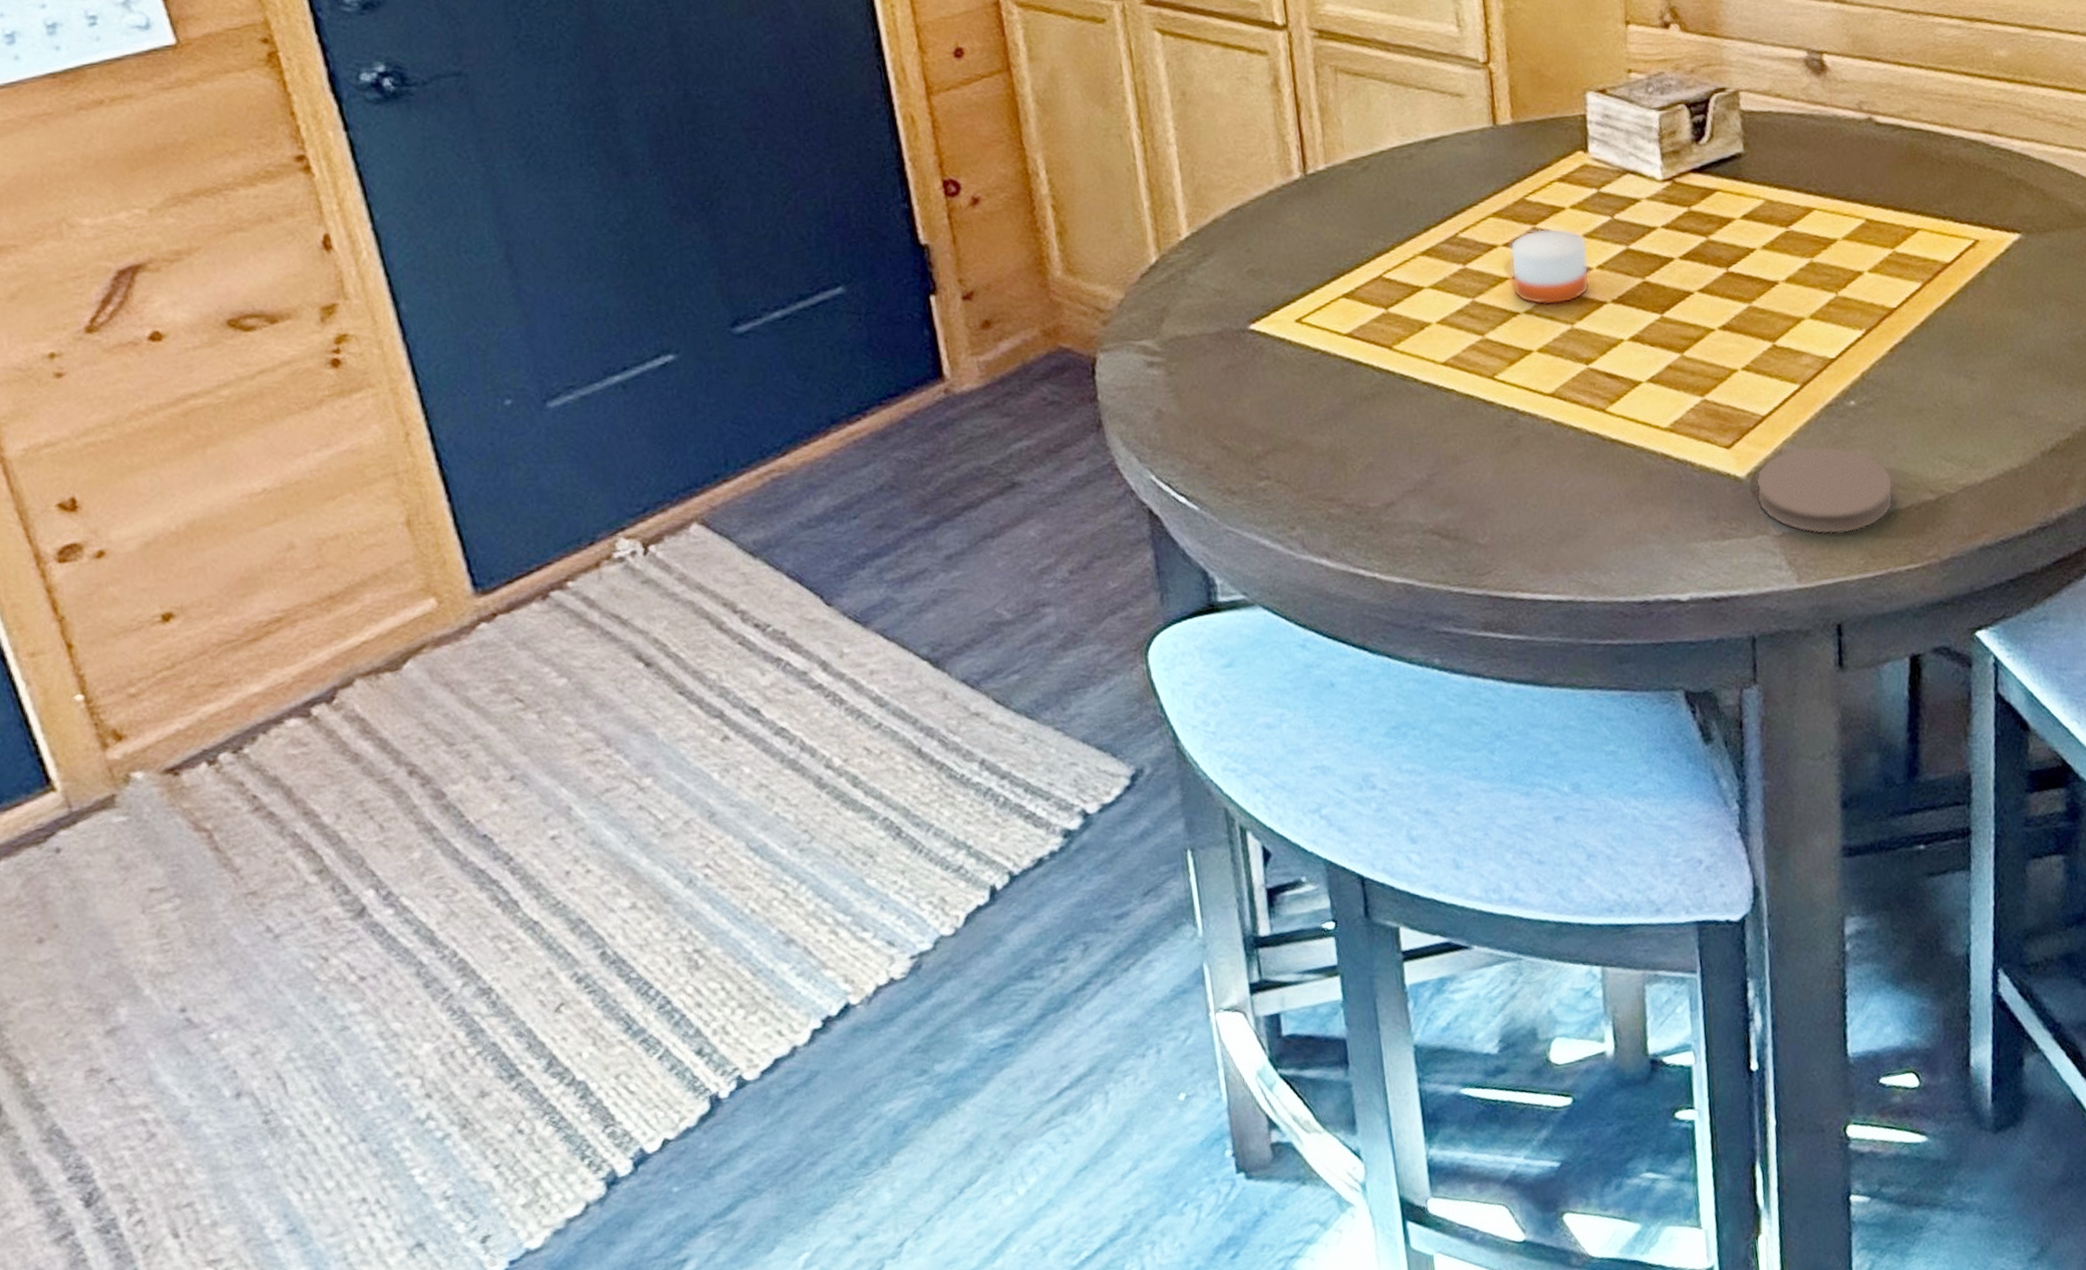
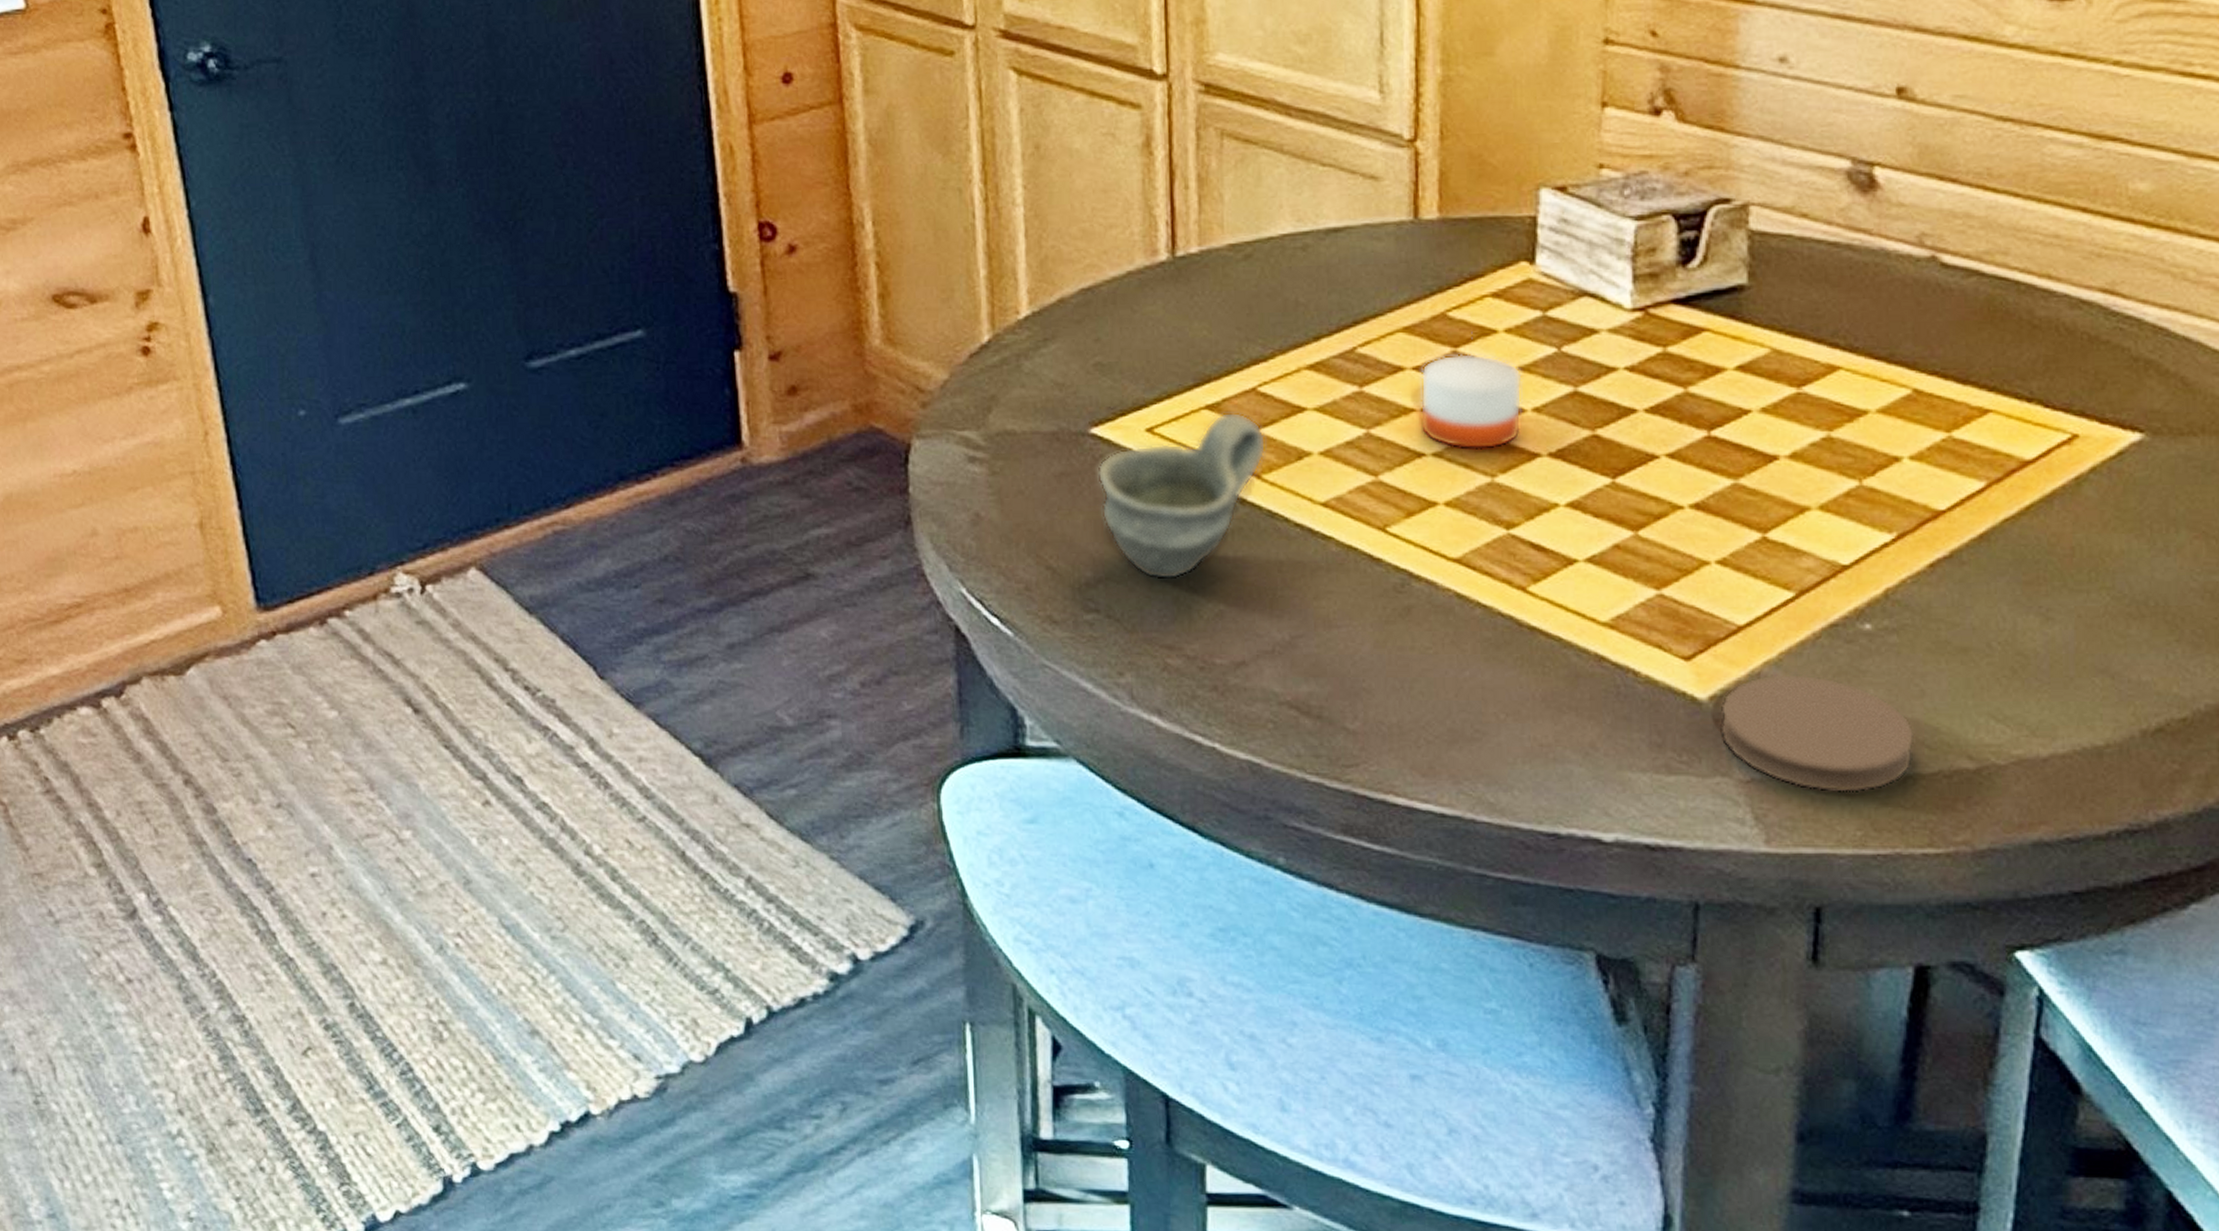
cup: none [1258,296,1395,445] -> present [1097,412,1266,580]

